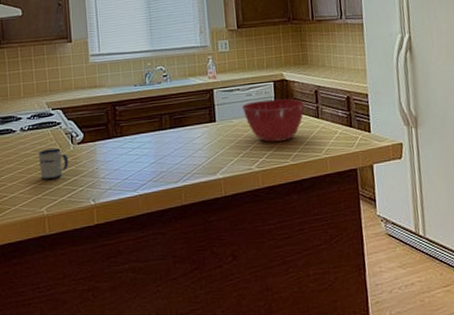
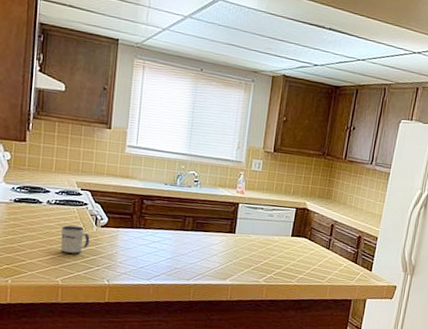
mixing bowl: present [241,99,306,142] -> none [261,222,321,264]

